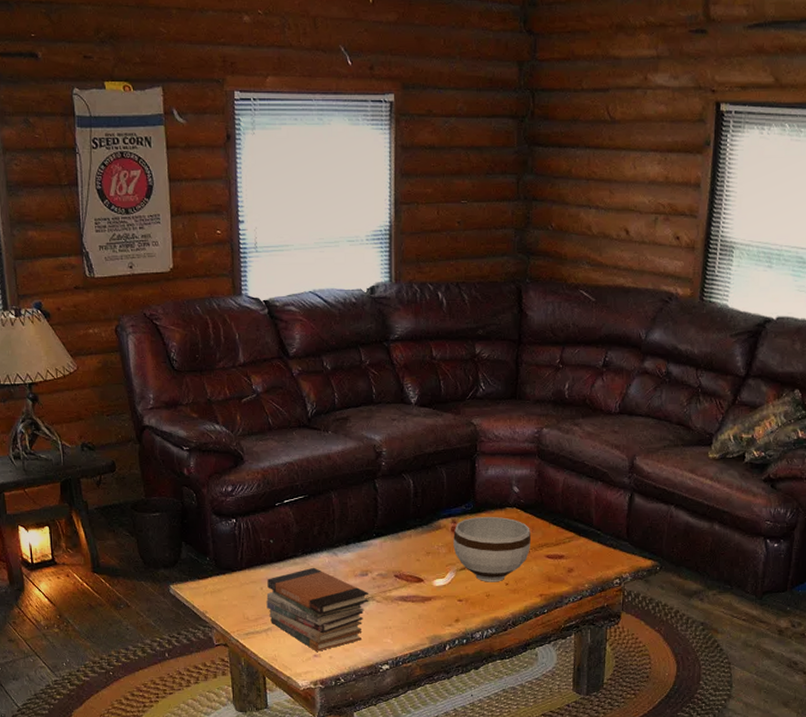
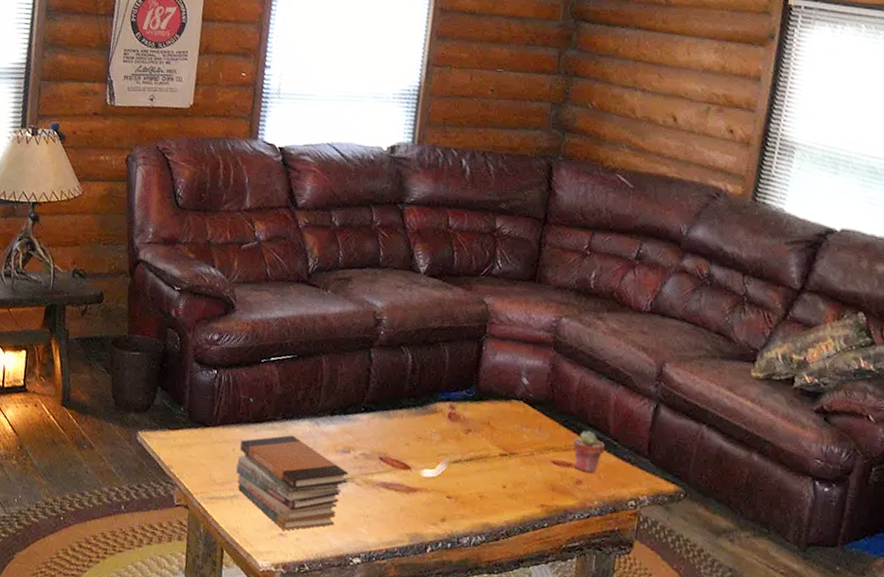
bowl: present [453,516,532,582] -> none [448,405,538,483]
potted succulent: none [562,524,590,561] -> present [572,430,605,473]

